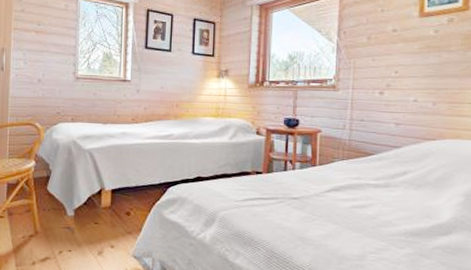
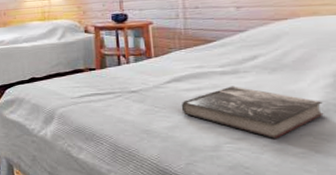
book: none [336,199,453,250] -> present [181,86,324,139]

